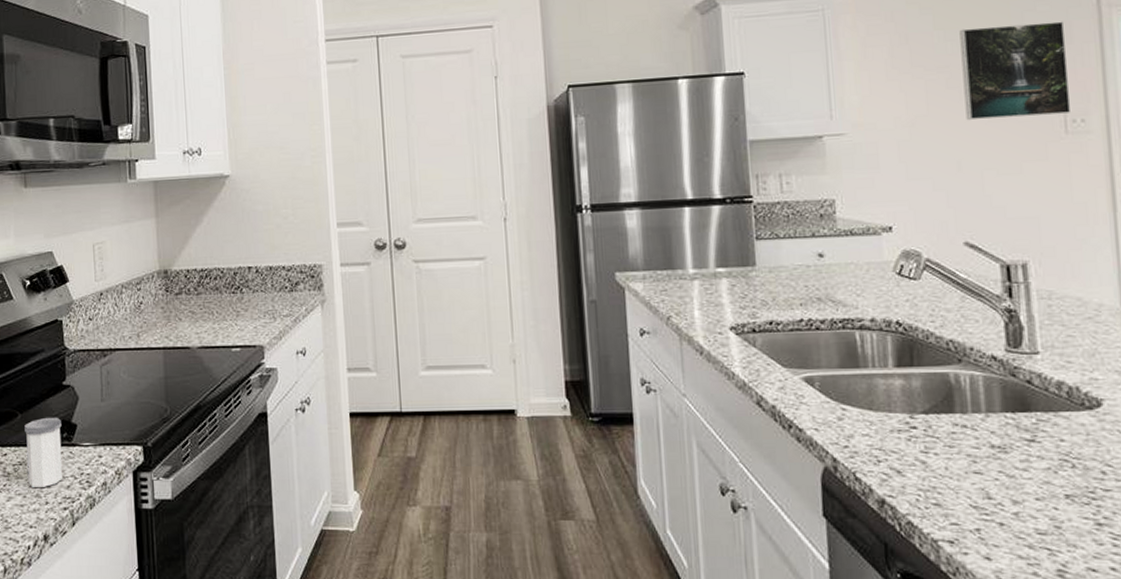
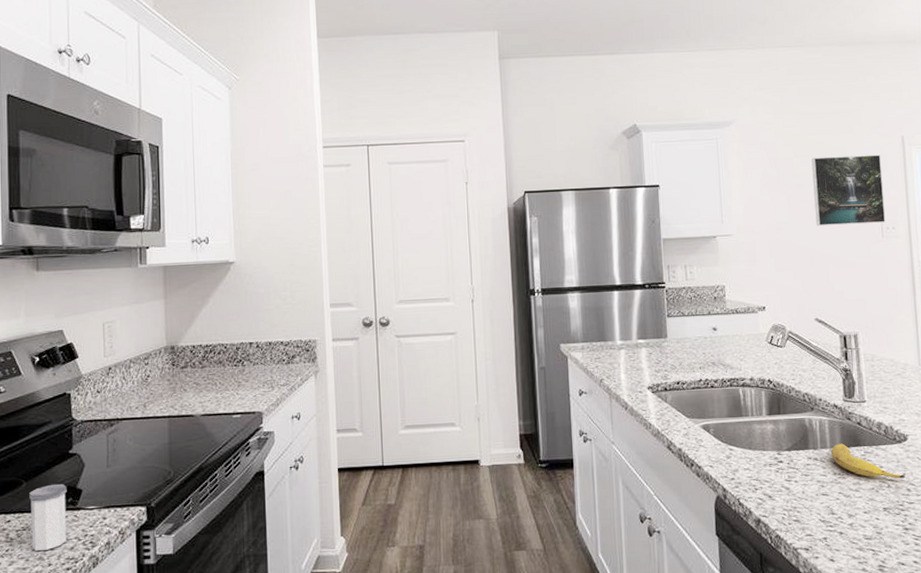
banana: none [986,407,1099,457] -> present [830,443,906,479]

